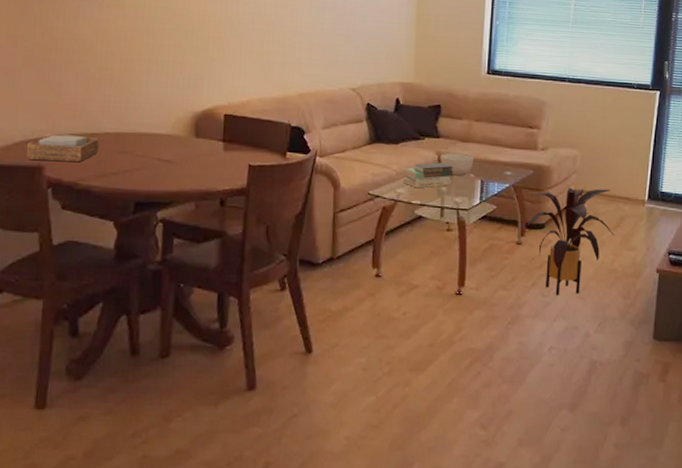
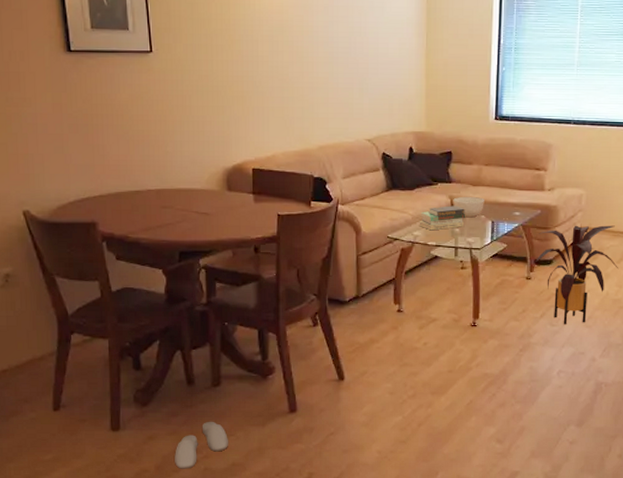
napkin holder: present [25,134,100,163] -> none [80,193,144,218]
slippers: none [108,399,174,457] -> present [175,421,228,469]

